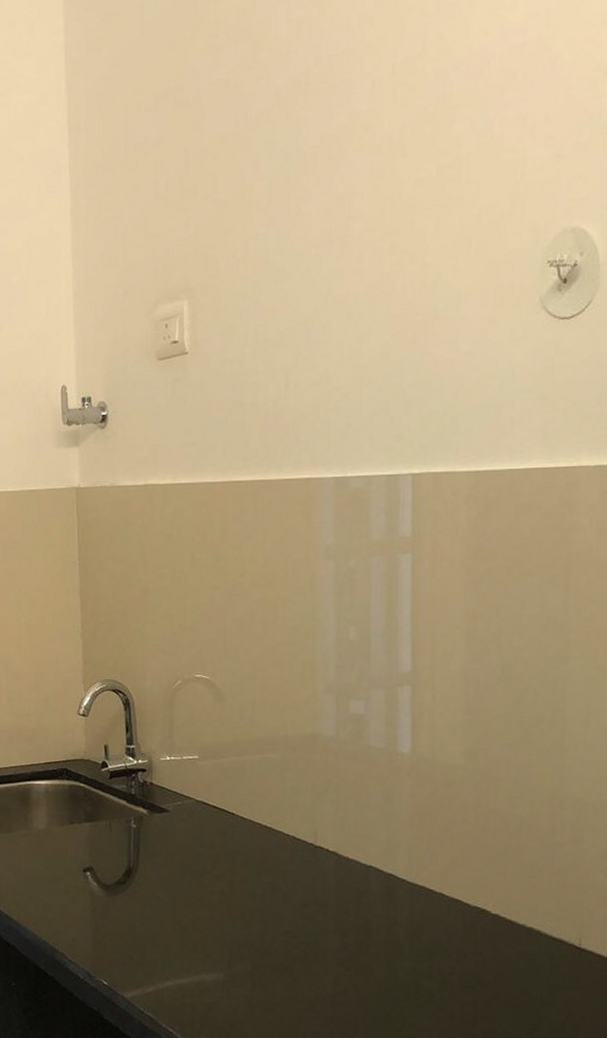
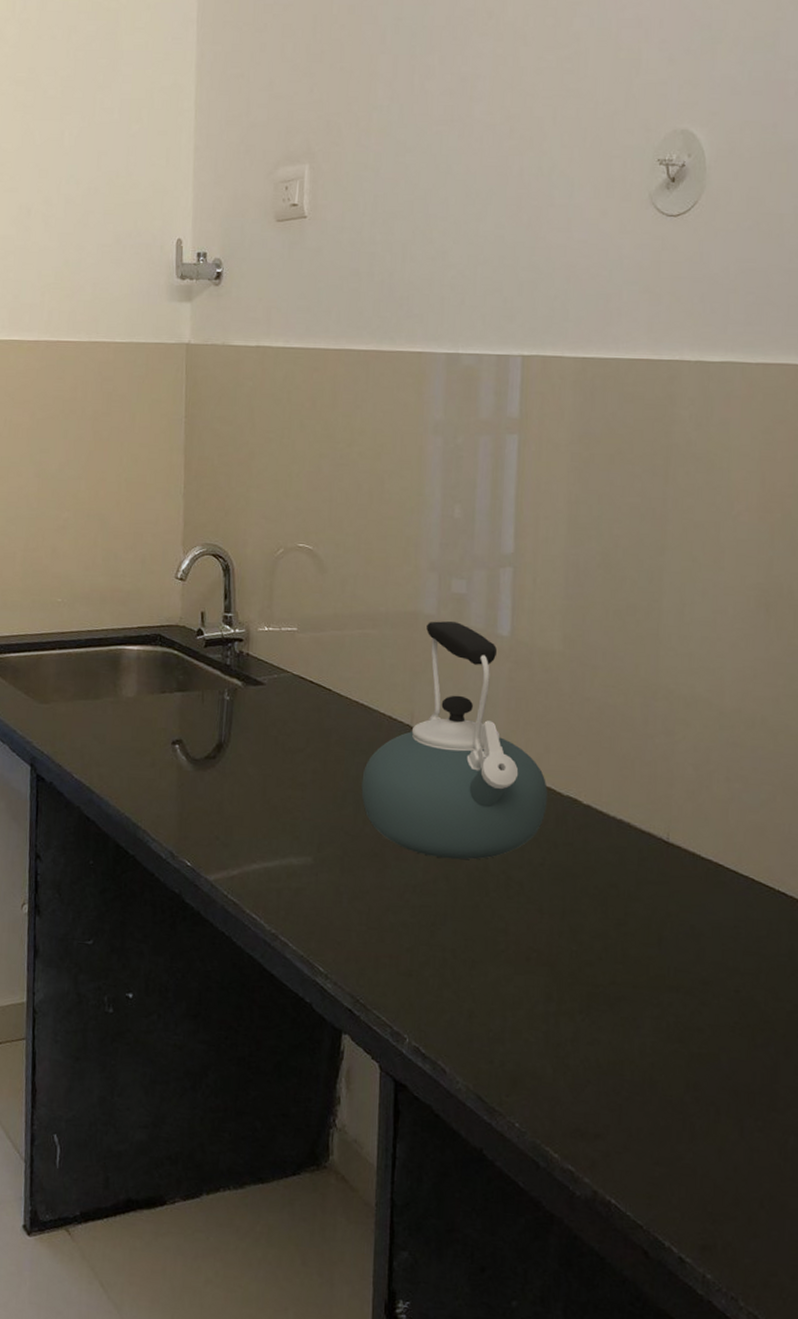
kettle: none [268,742,454,971] -> present [361,621,547,860]

